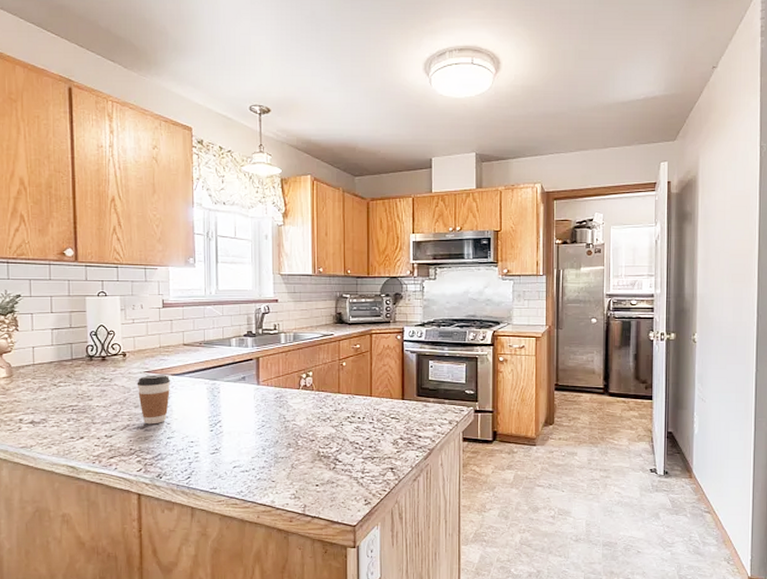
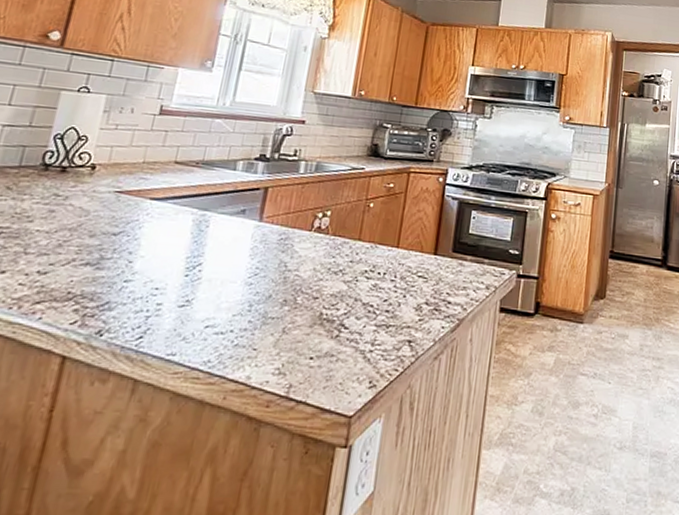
coffee cup: present [137,375,171,425] -> none [96,196,148,262]

